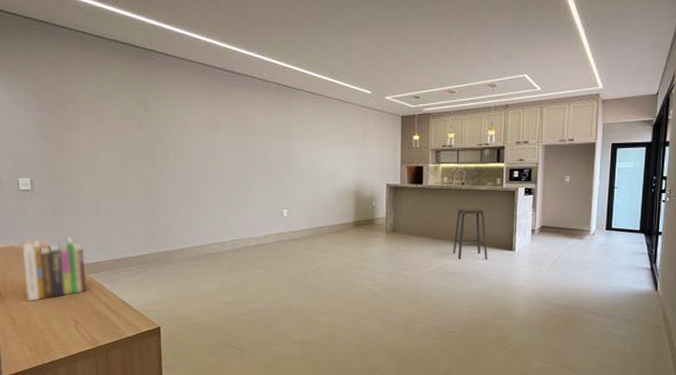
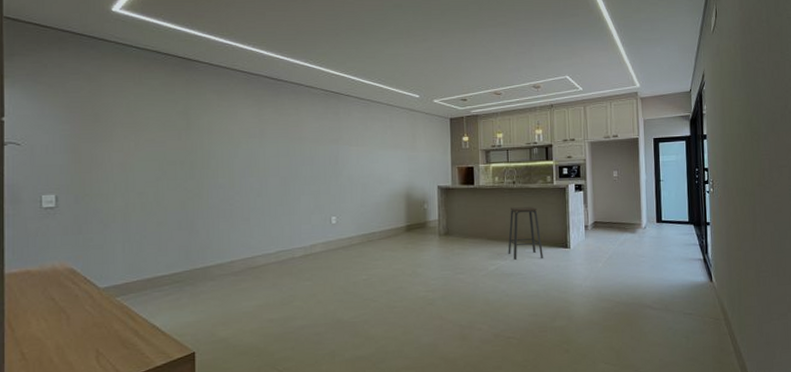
books: present [22,236,87,302] -> none [40,256,113,333]

